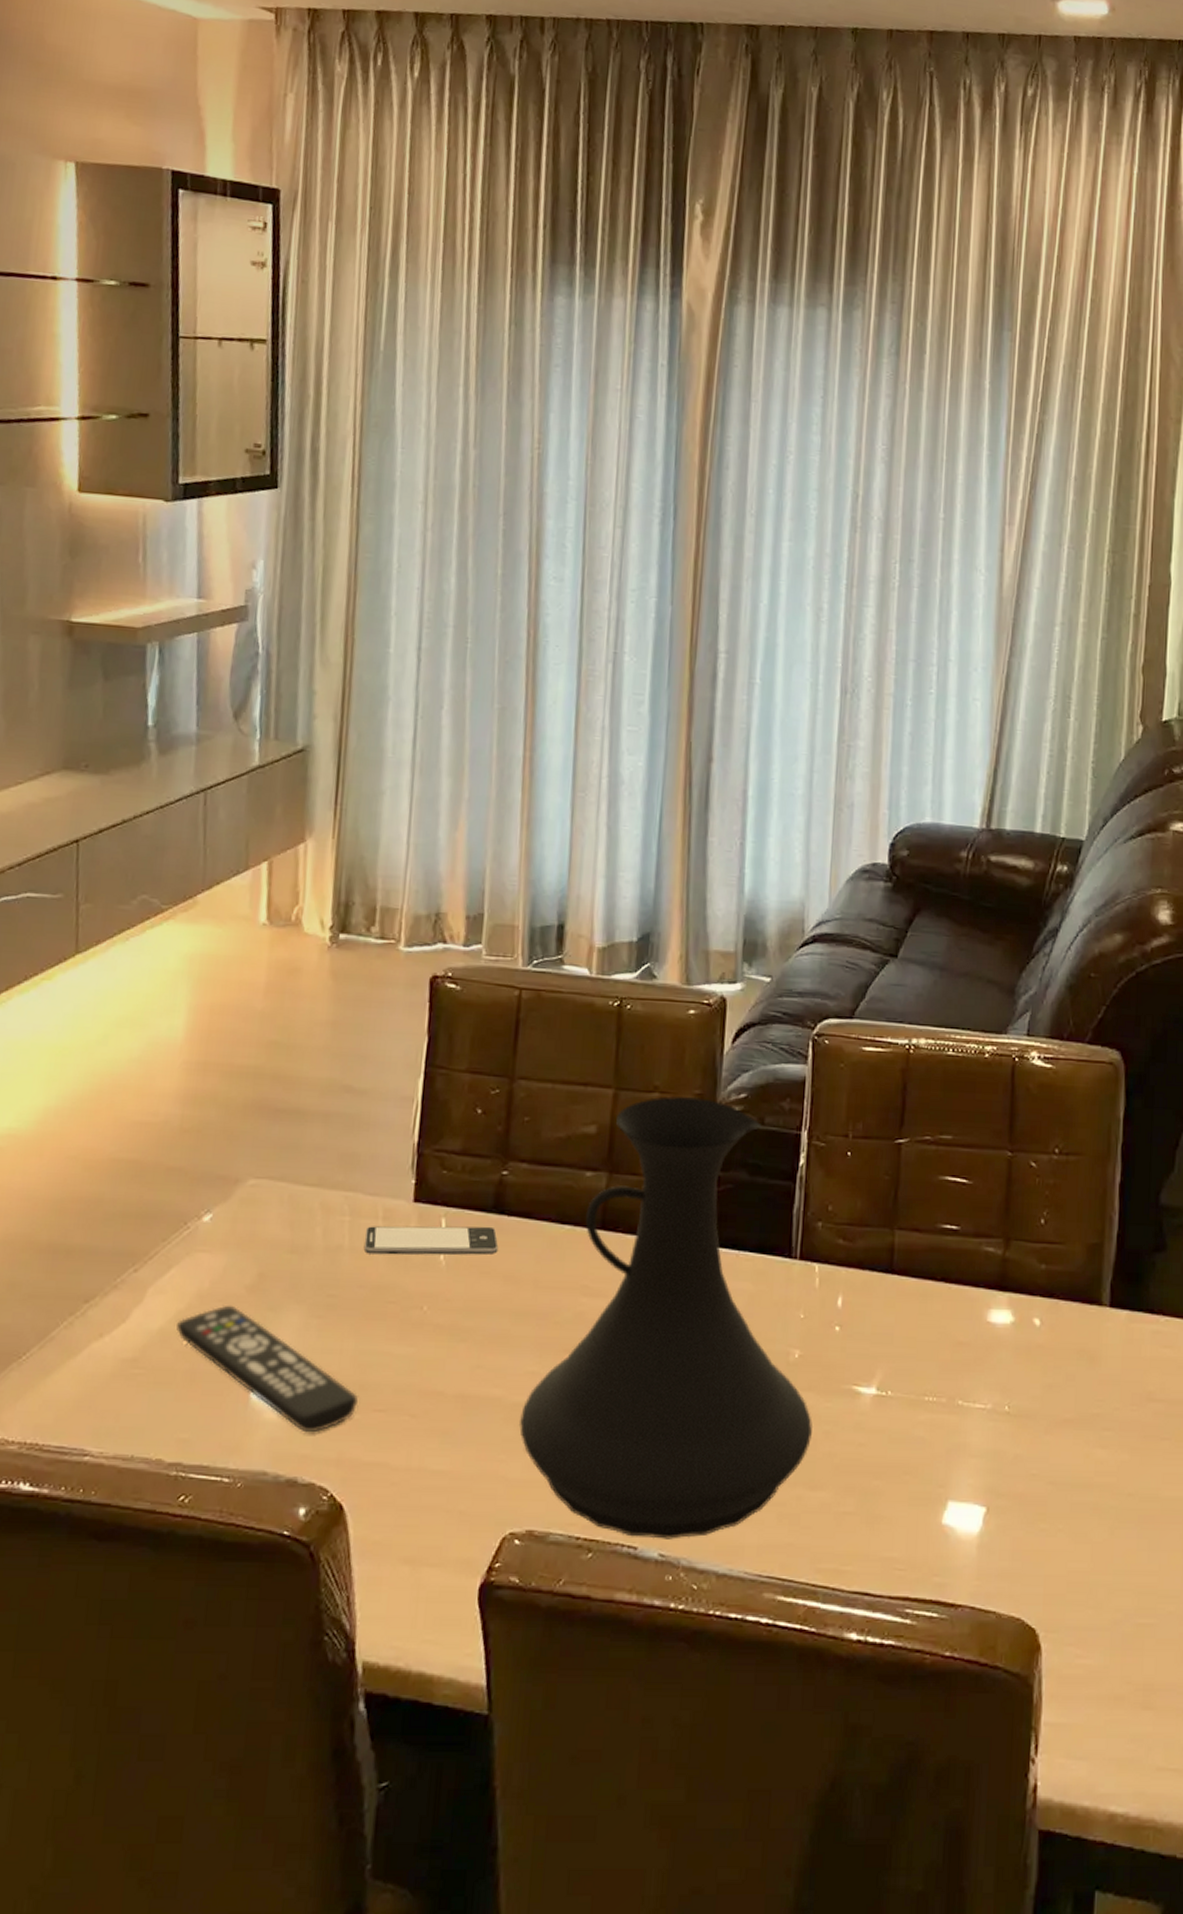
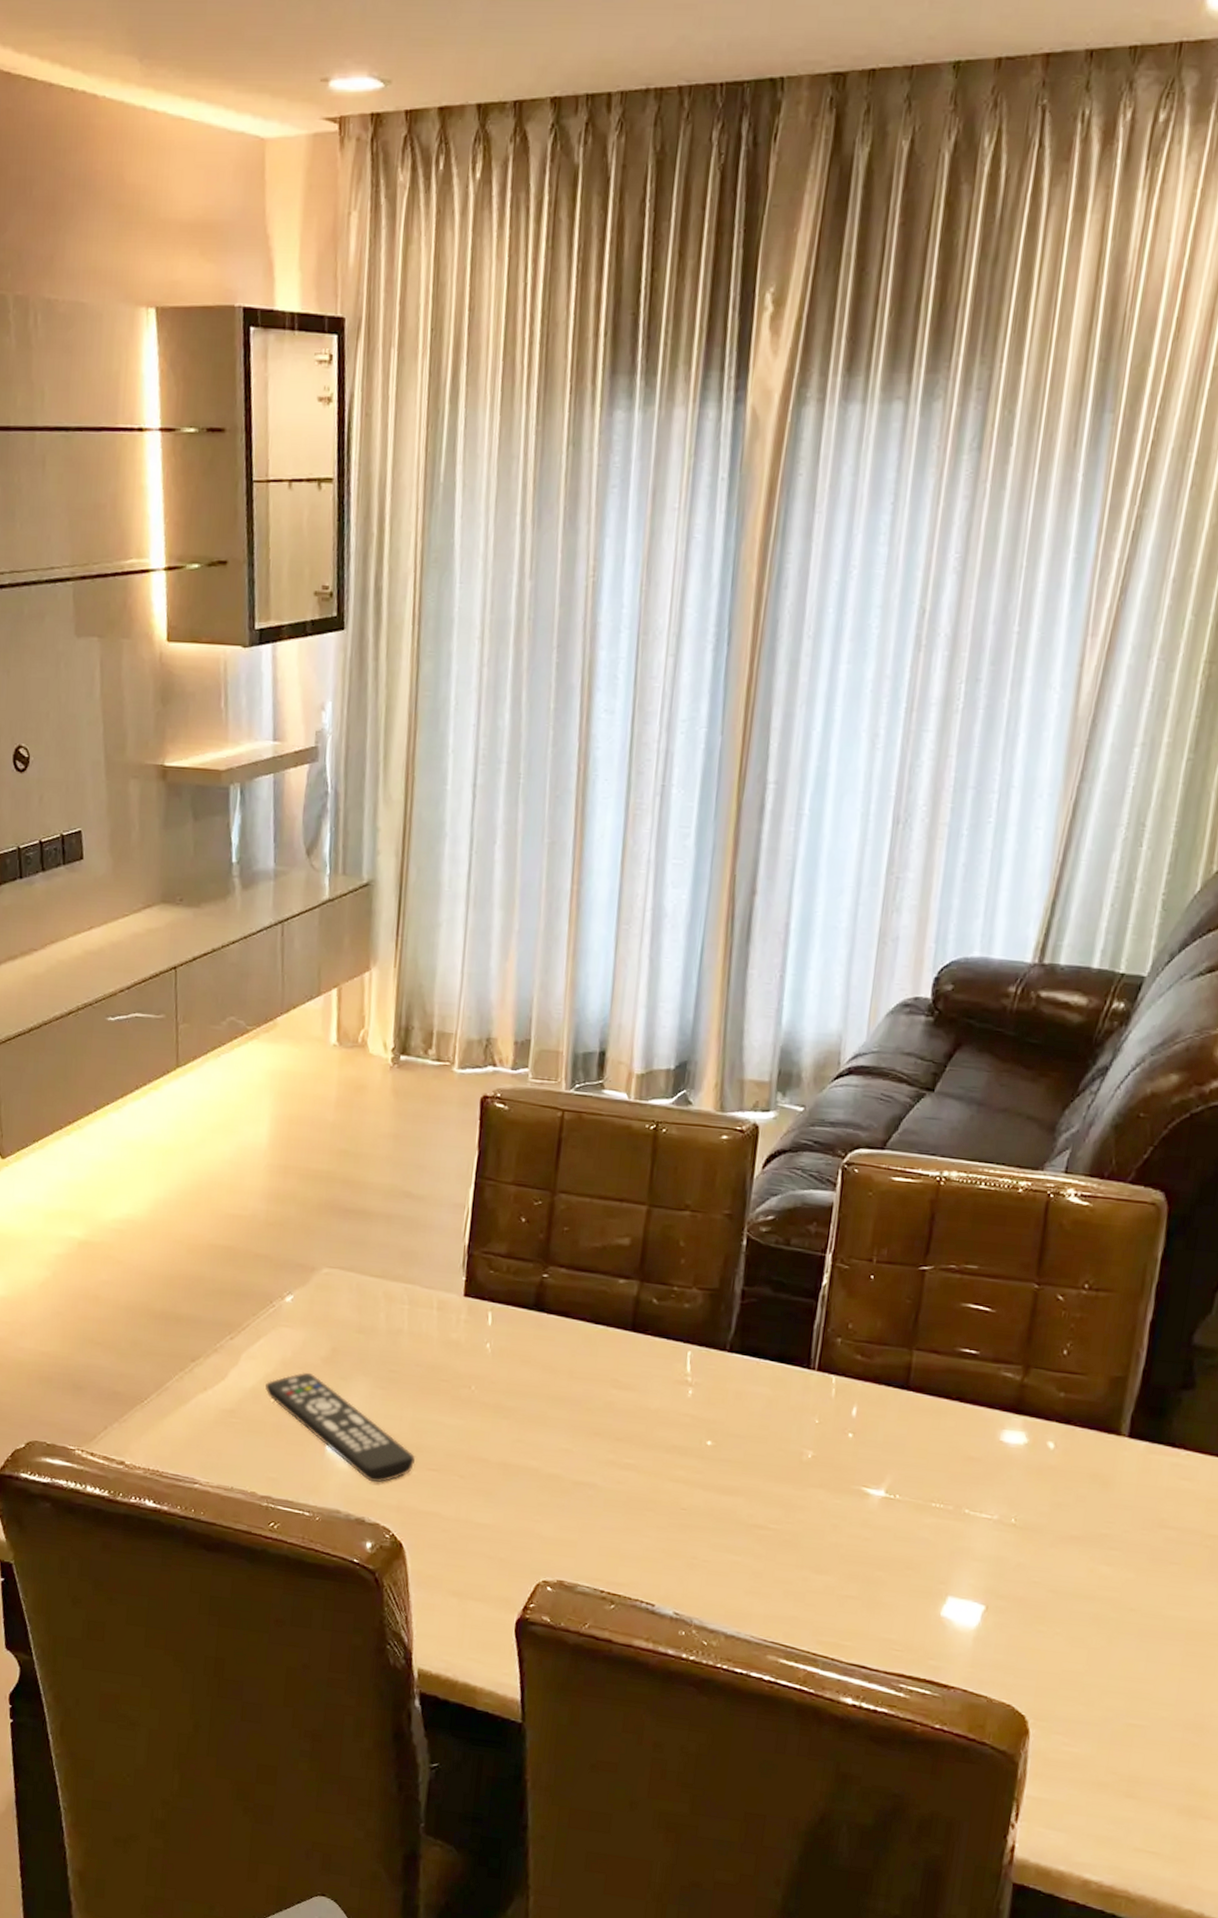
smartphone: present [364,1225,499,1256] -> none [421,1314,538,1347]
vase: present [519,1096,813,1539] -> none [553,1215,822,1602]

